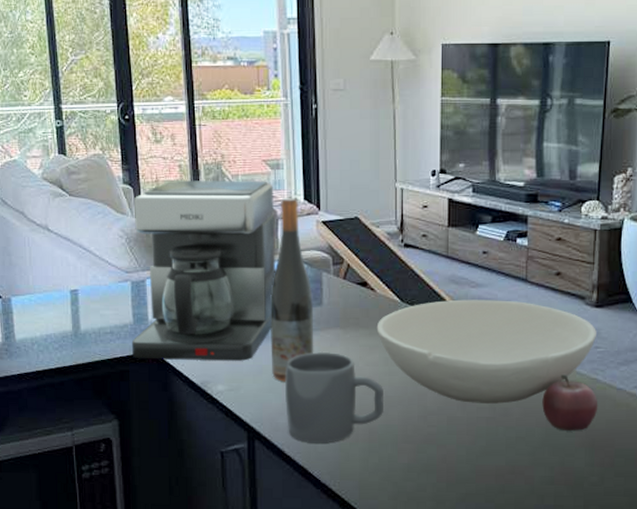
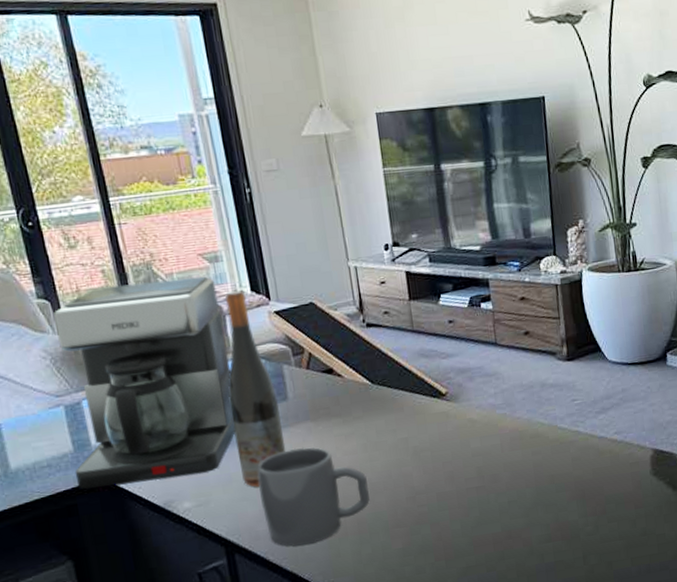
bowl: present [376,299,596,404] -> none [349,365,572,476]
fruit: present [542,374,598,431] -> none [528,431,584,487]

